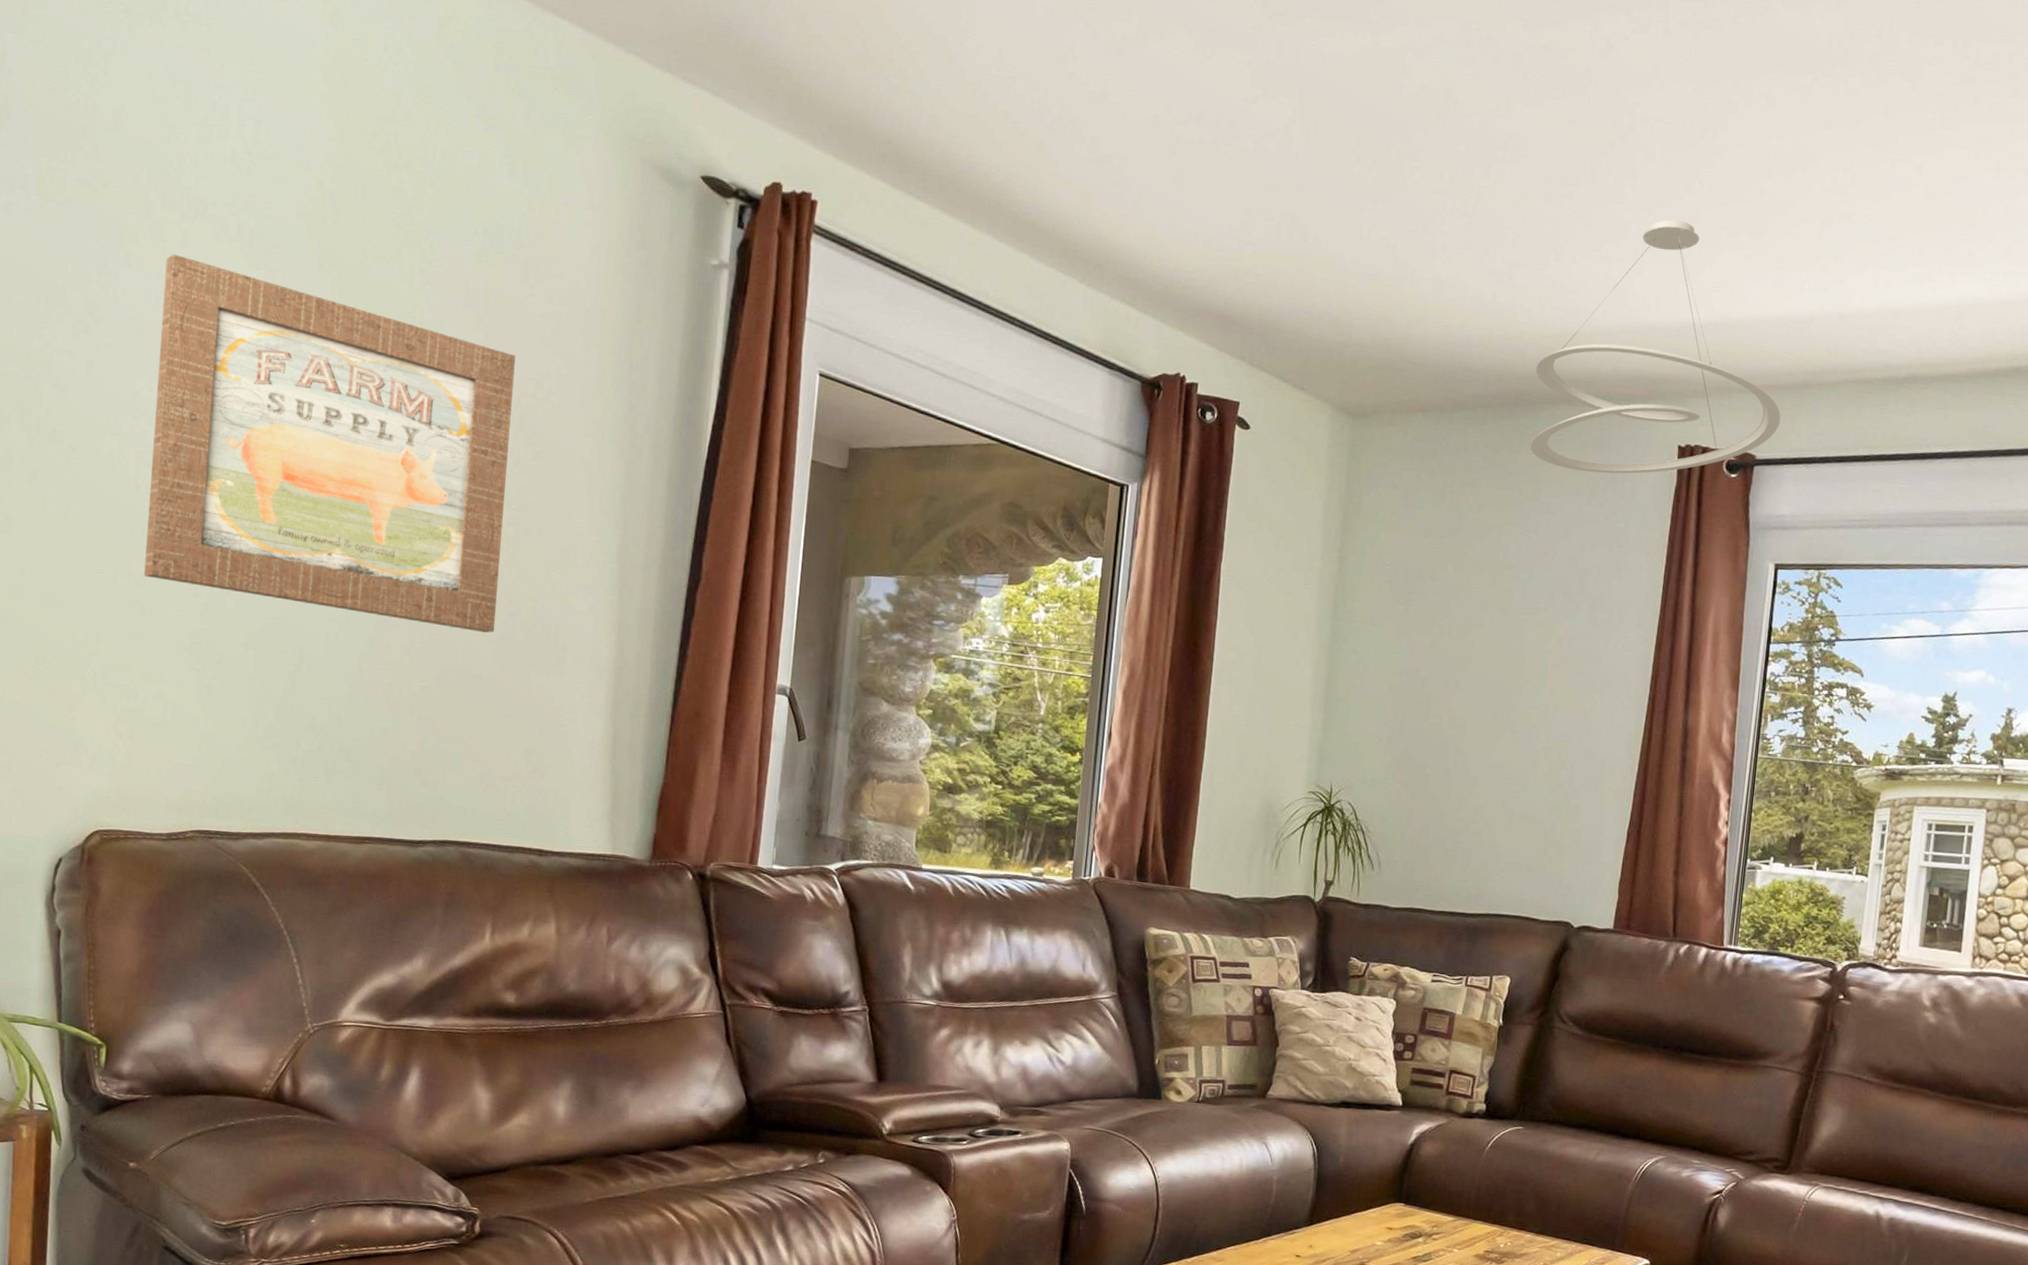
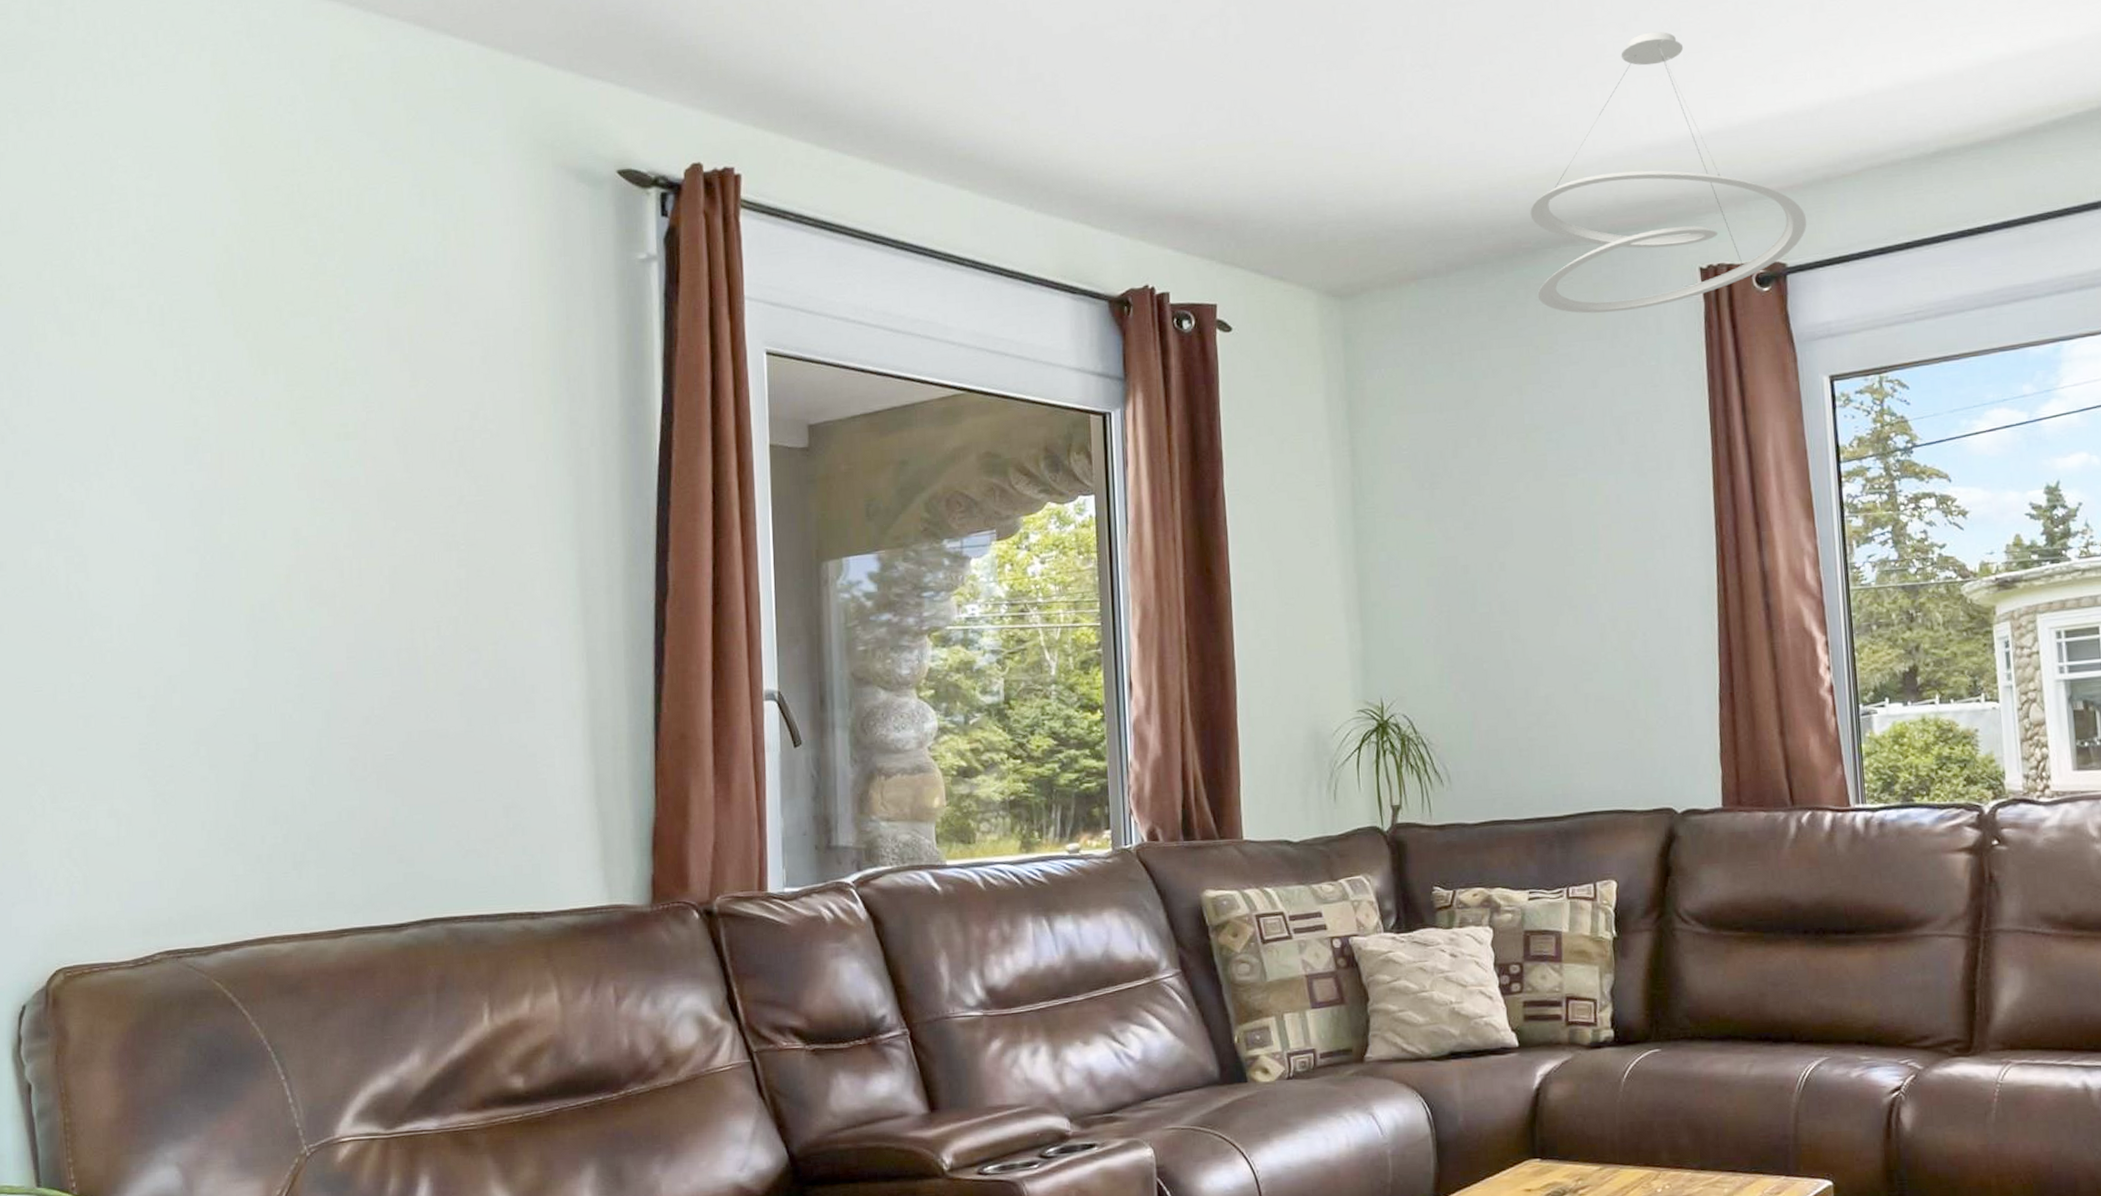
wall art: present [144,254,516,633] -> none [77,346,457,688]

